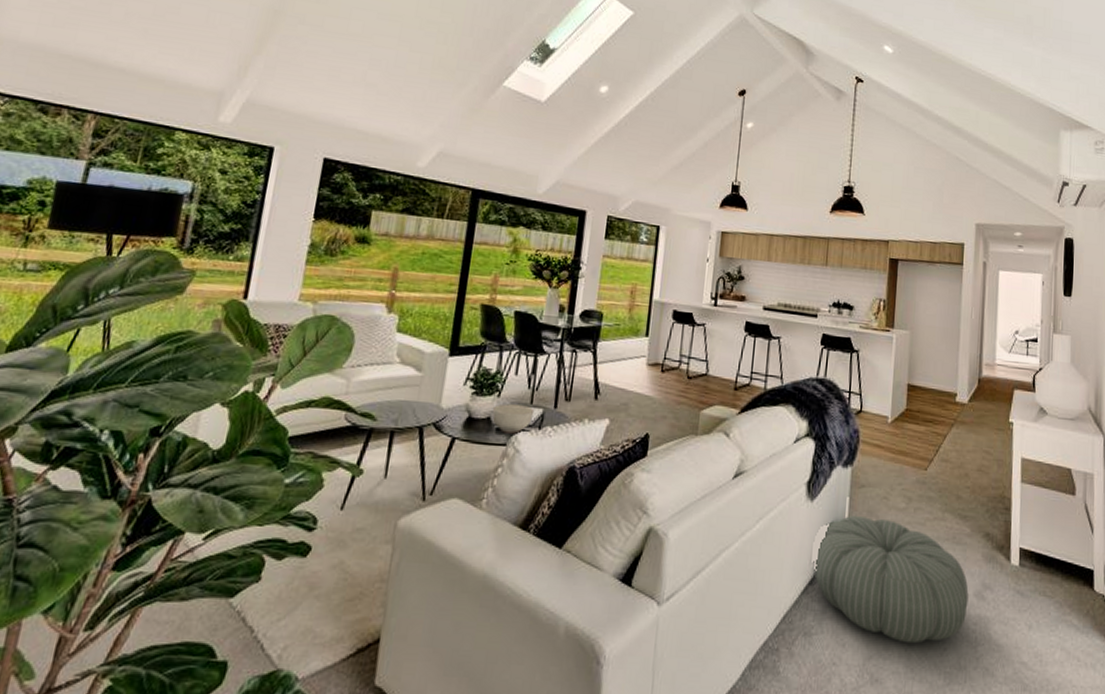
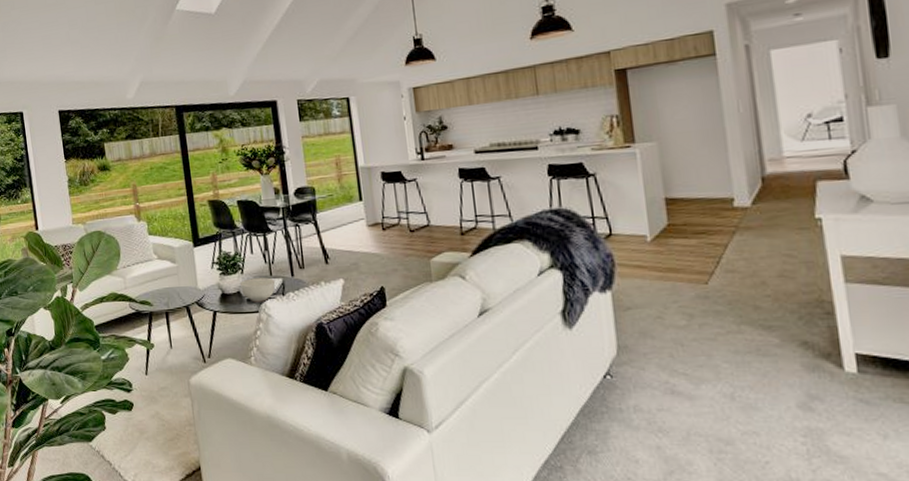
pouf: present [813,516,969,644] -> none [584,338,791,458]

